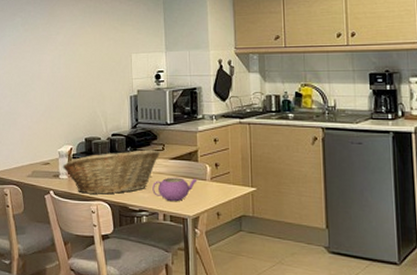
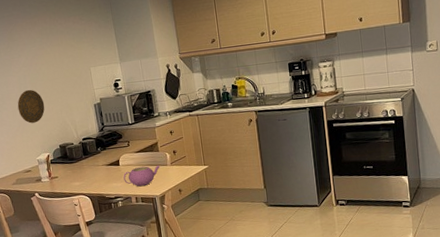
decorative plate: none [47,71,76,109] -> present [17,89,45,124]
fruit basket: present [62,149,160,195] -> none [43,147,126,191]

